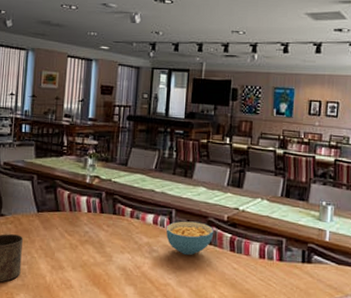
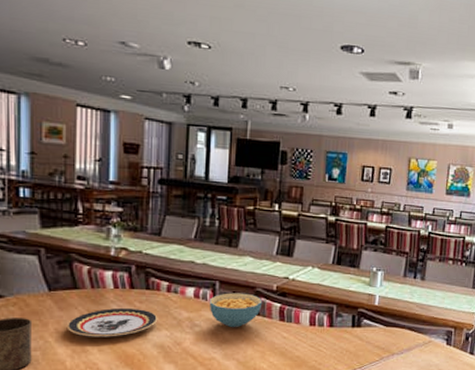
plate: none [48,230,122,257] -> present [66,307,158,337]

